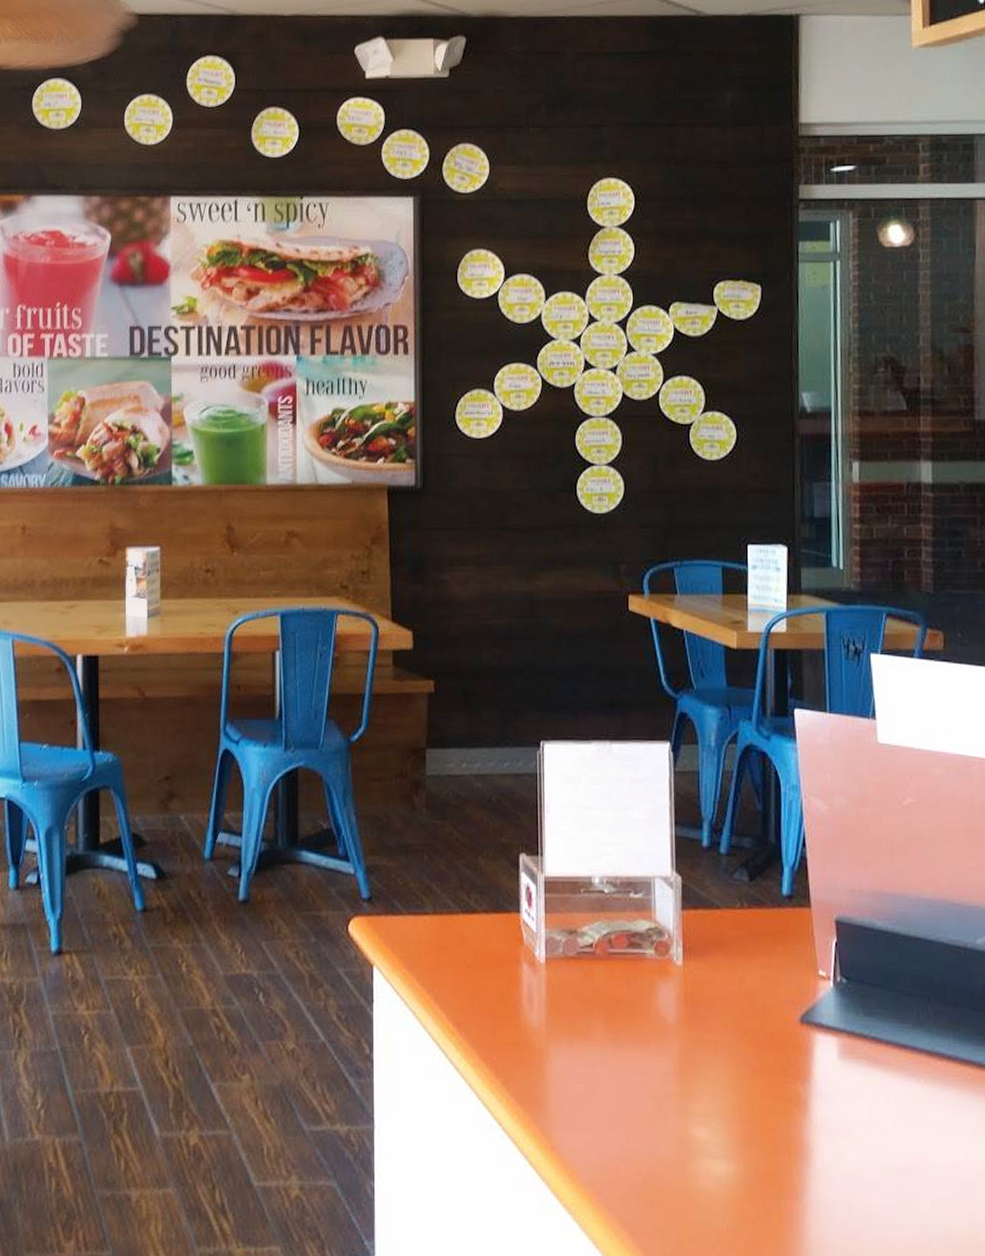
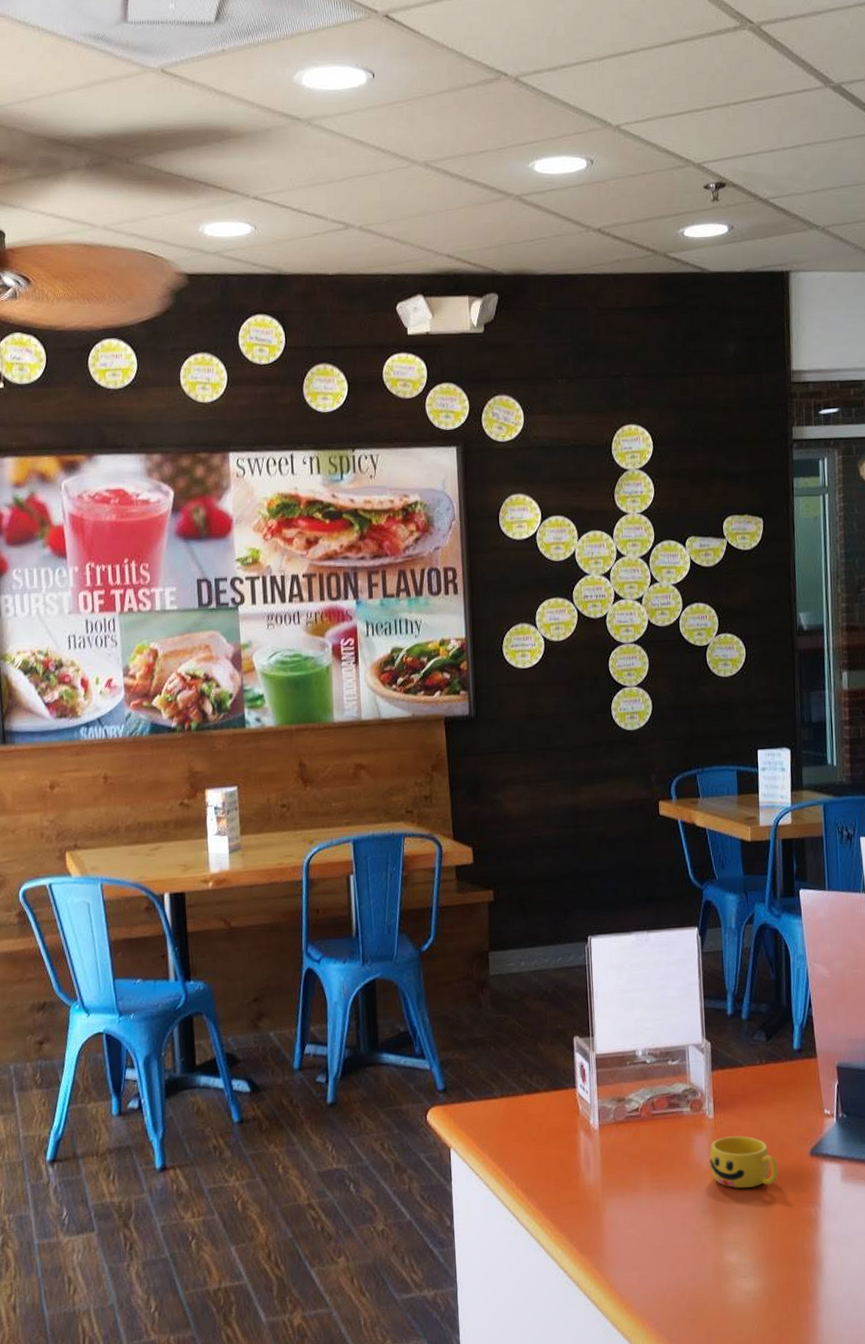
cup: none [676,988,760,1053] -> present [709,1136,778,1189]

